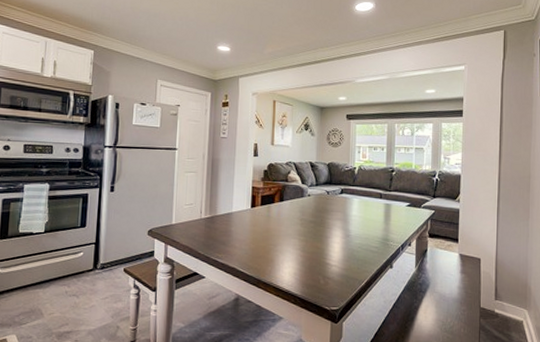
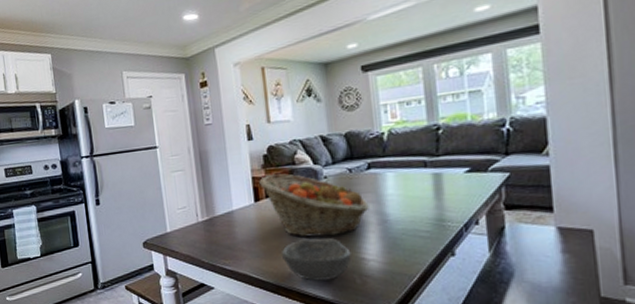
fruit basket: none [257,186,338,243] -> present [259,173,369,237]
bowl: none [265,241,320,279] -> present [280,237,351,281]

